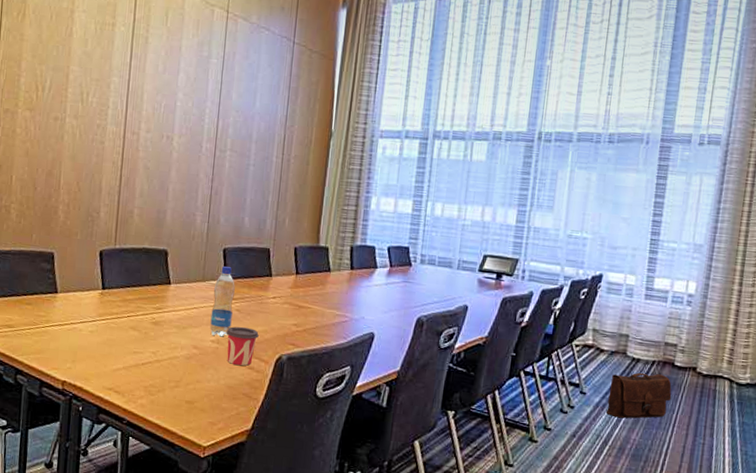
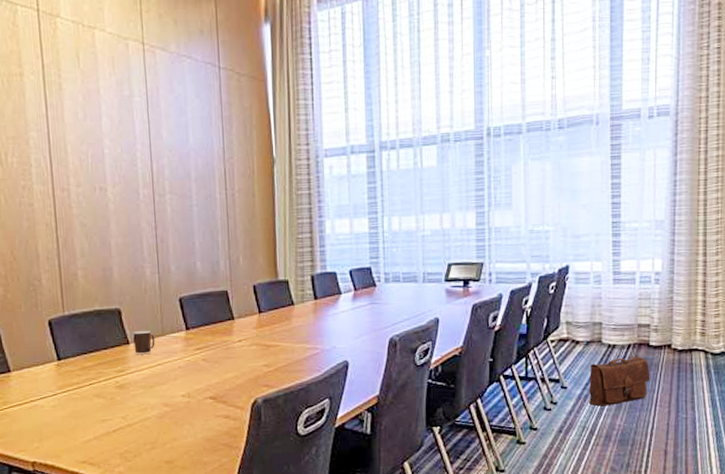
mug: none [174,273,195,297] -> present [132,330,155,355]
bottle: present [210,266,235,337] -> none [175,316,200,390]
cup: present [226,326,259,366] -> none [195,376,230,416]

